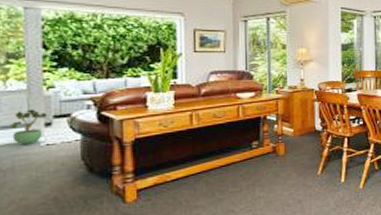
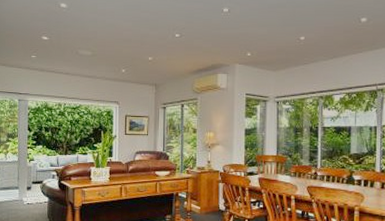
potted plant: present [10,109,48,145] -> none [7,176,29,203]

